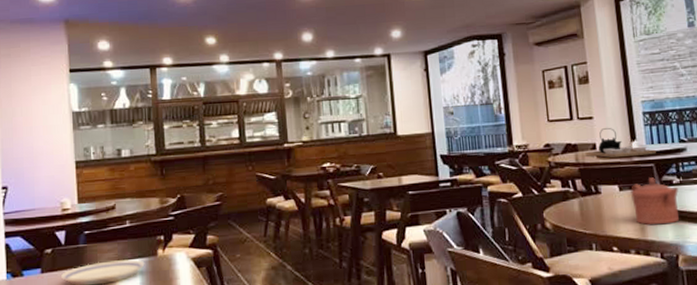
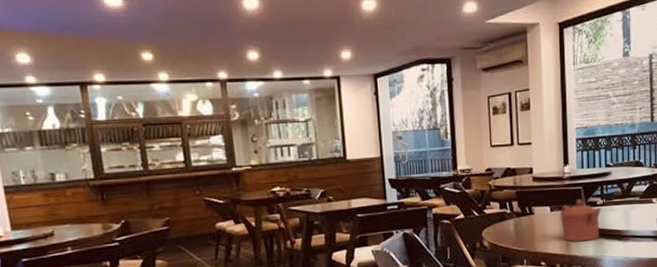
tea set: present [585,128,656,158] -> none [522,153,585,182]

